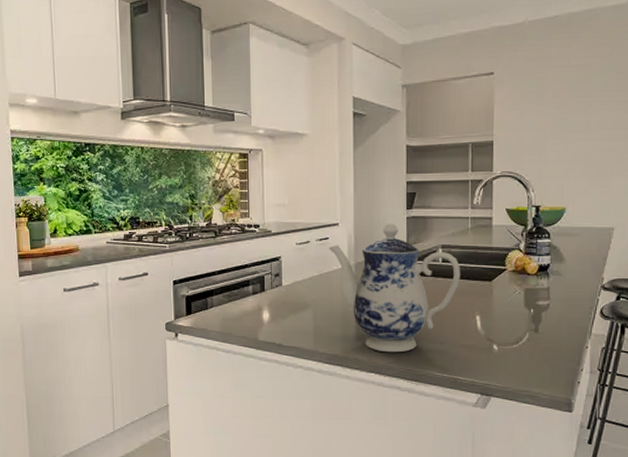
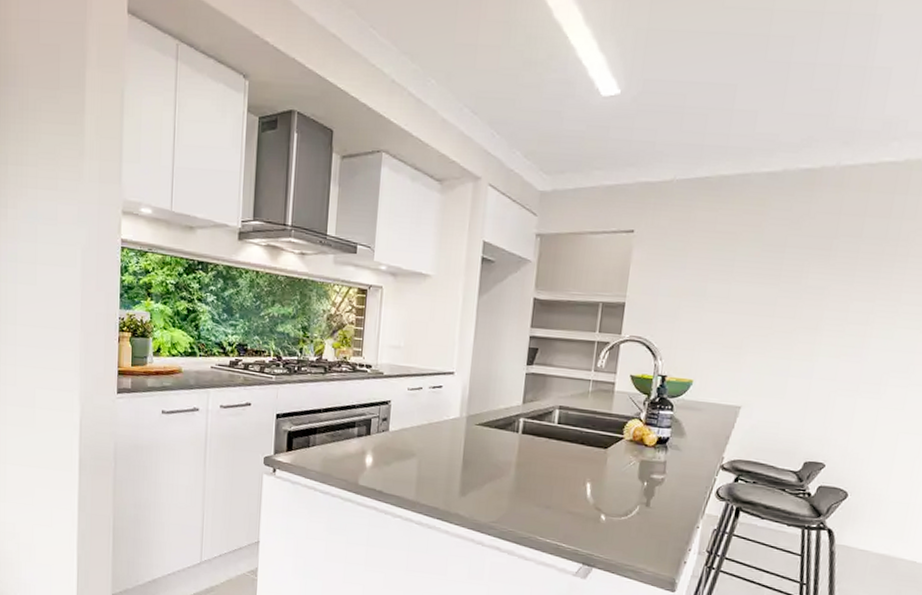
teapot: present [328,223,460,353] -> none [440,377,576,513]

